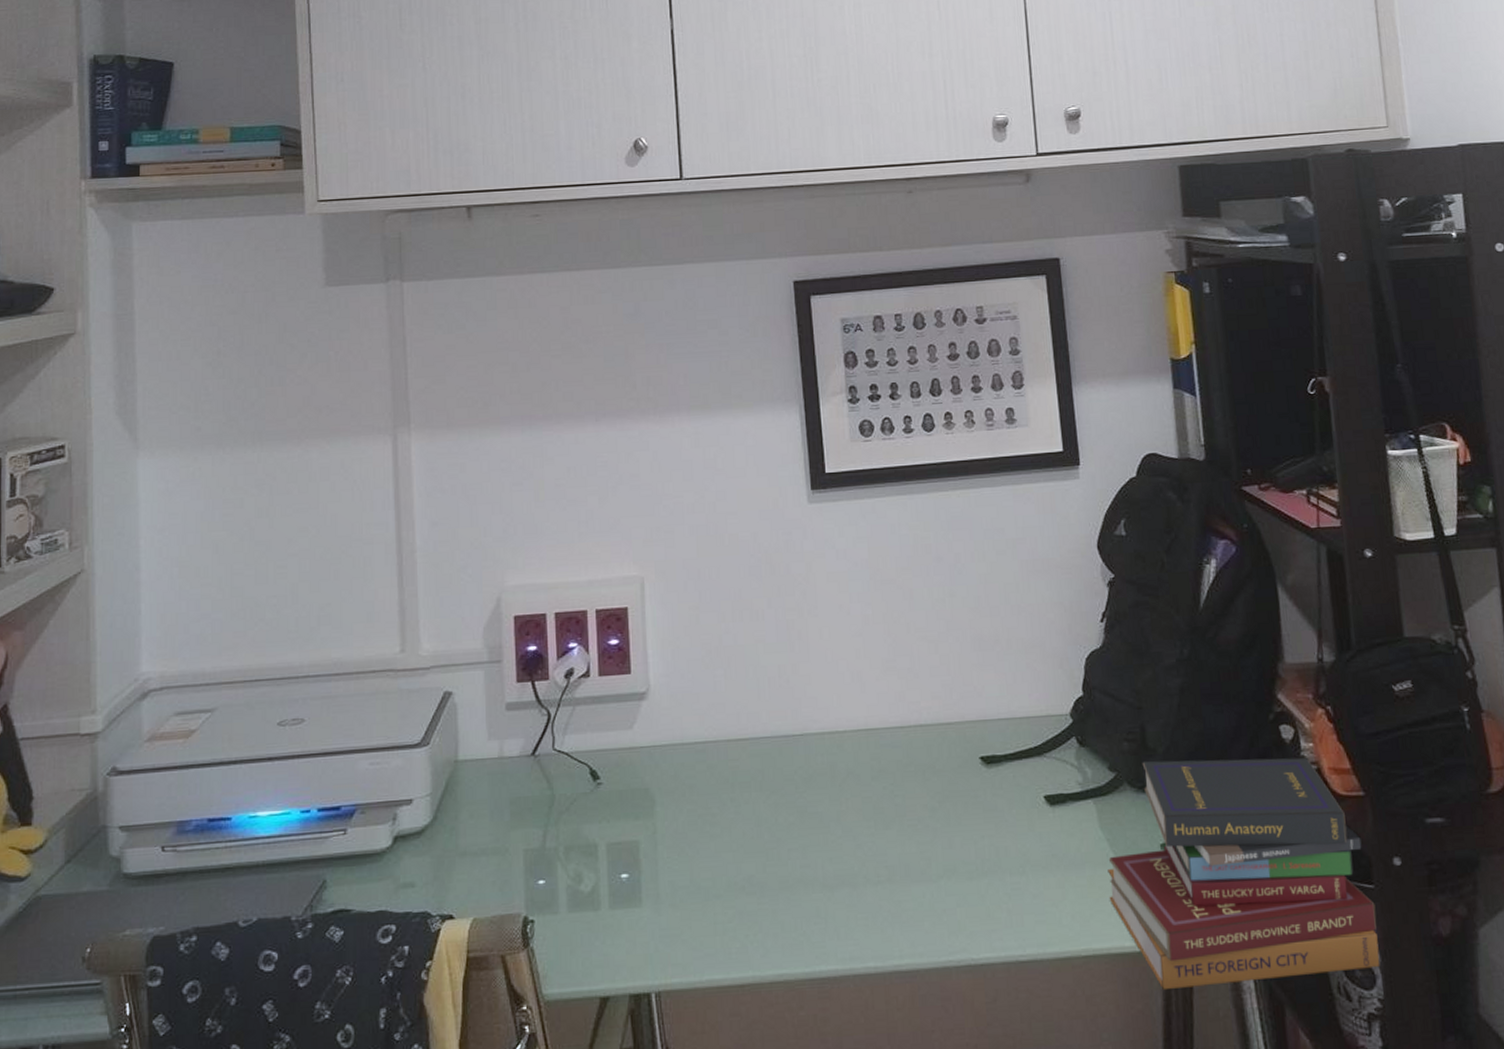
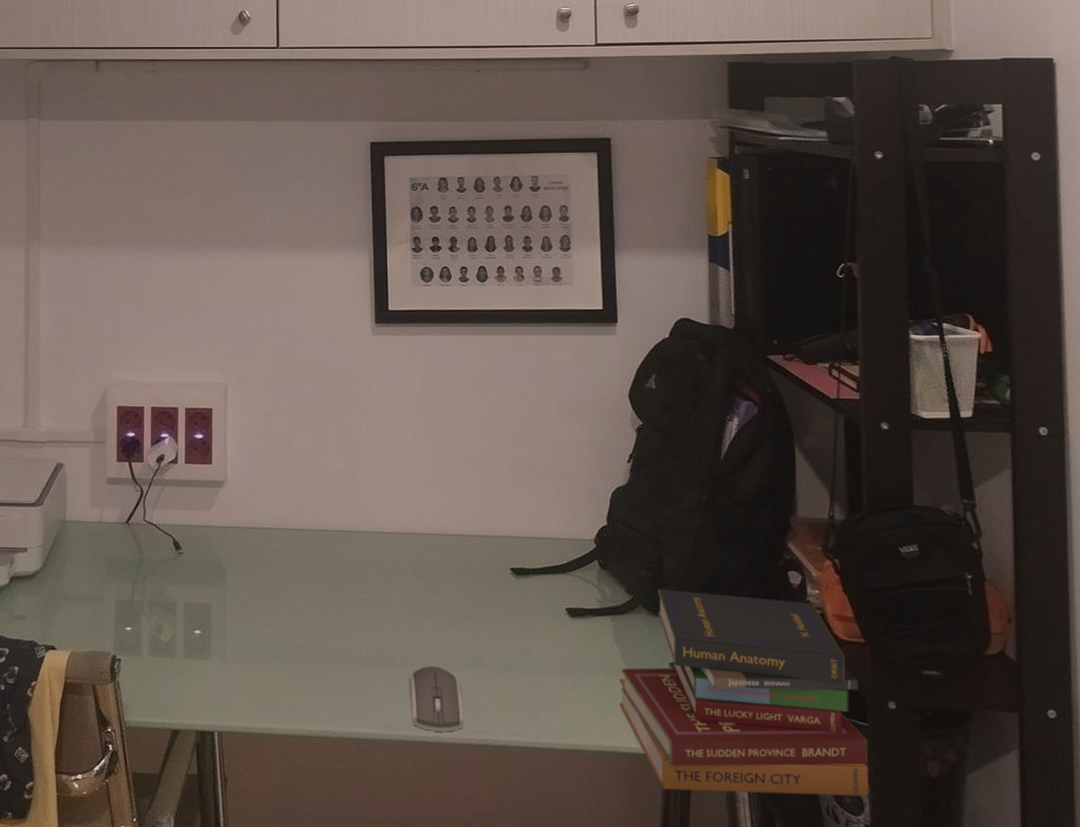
computer mouse: none [873,880,939,958] -> present [409,665,463,732]

